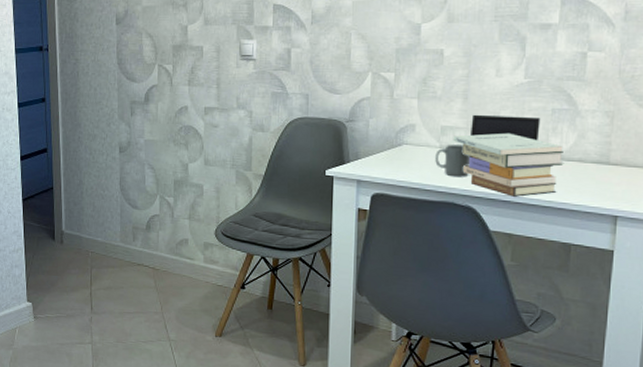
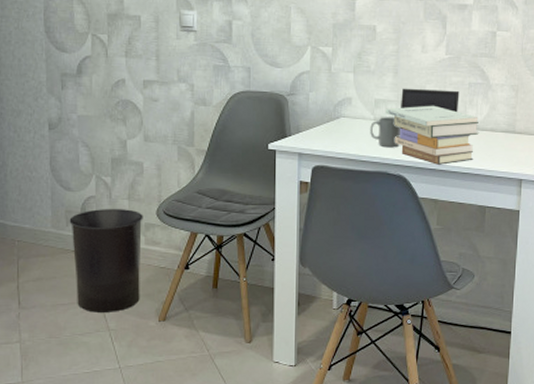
waste bin: none [136,227,203,324] -> present [69,209,143,313]

